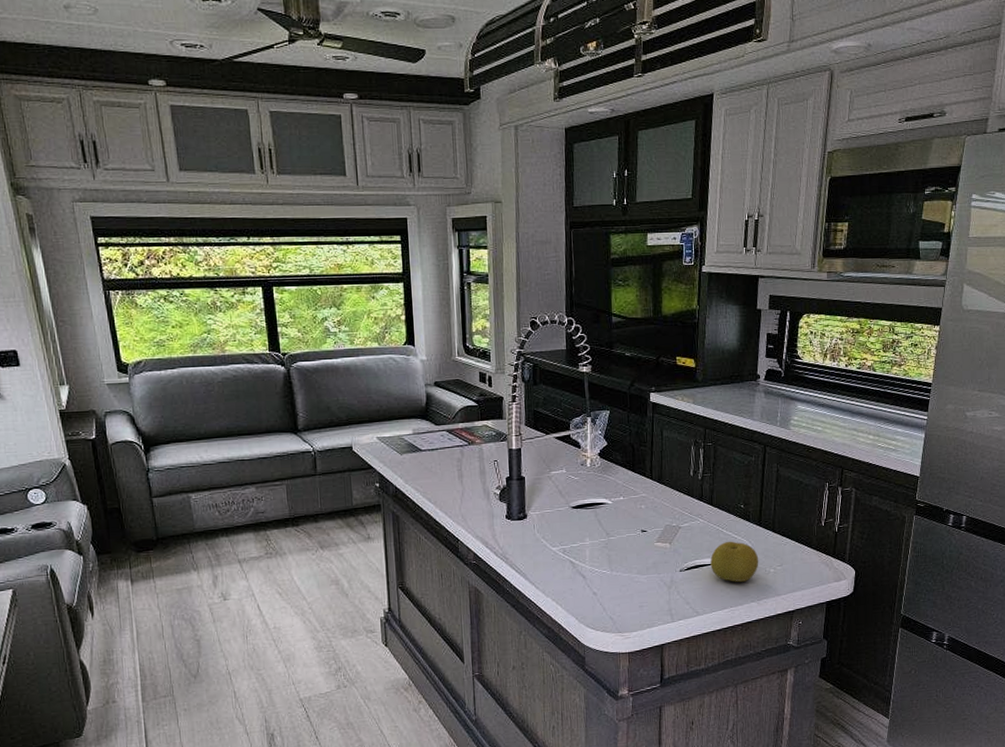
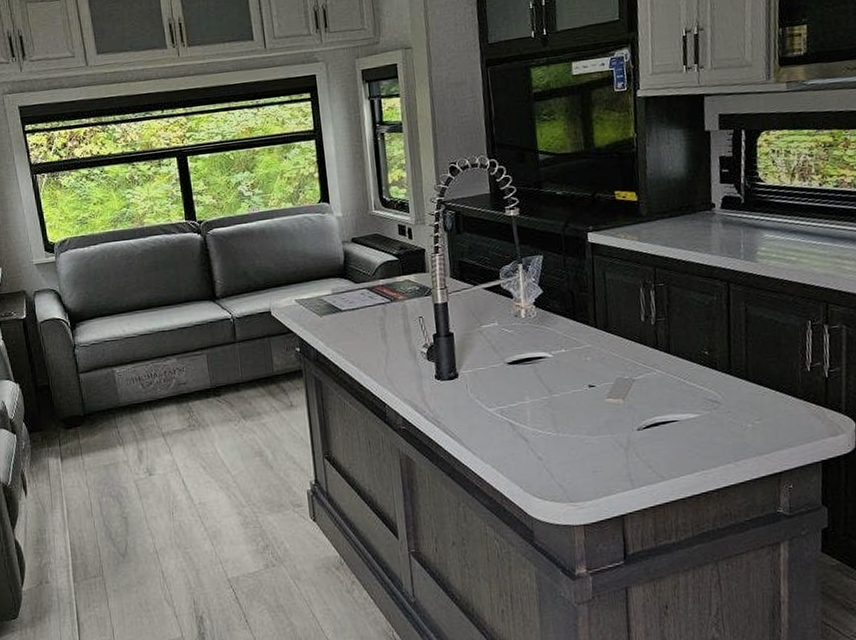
fruit: present [710,541,759,582] -> none [673,393,733,441]

